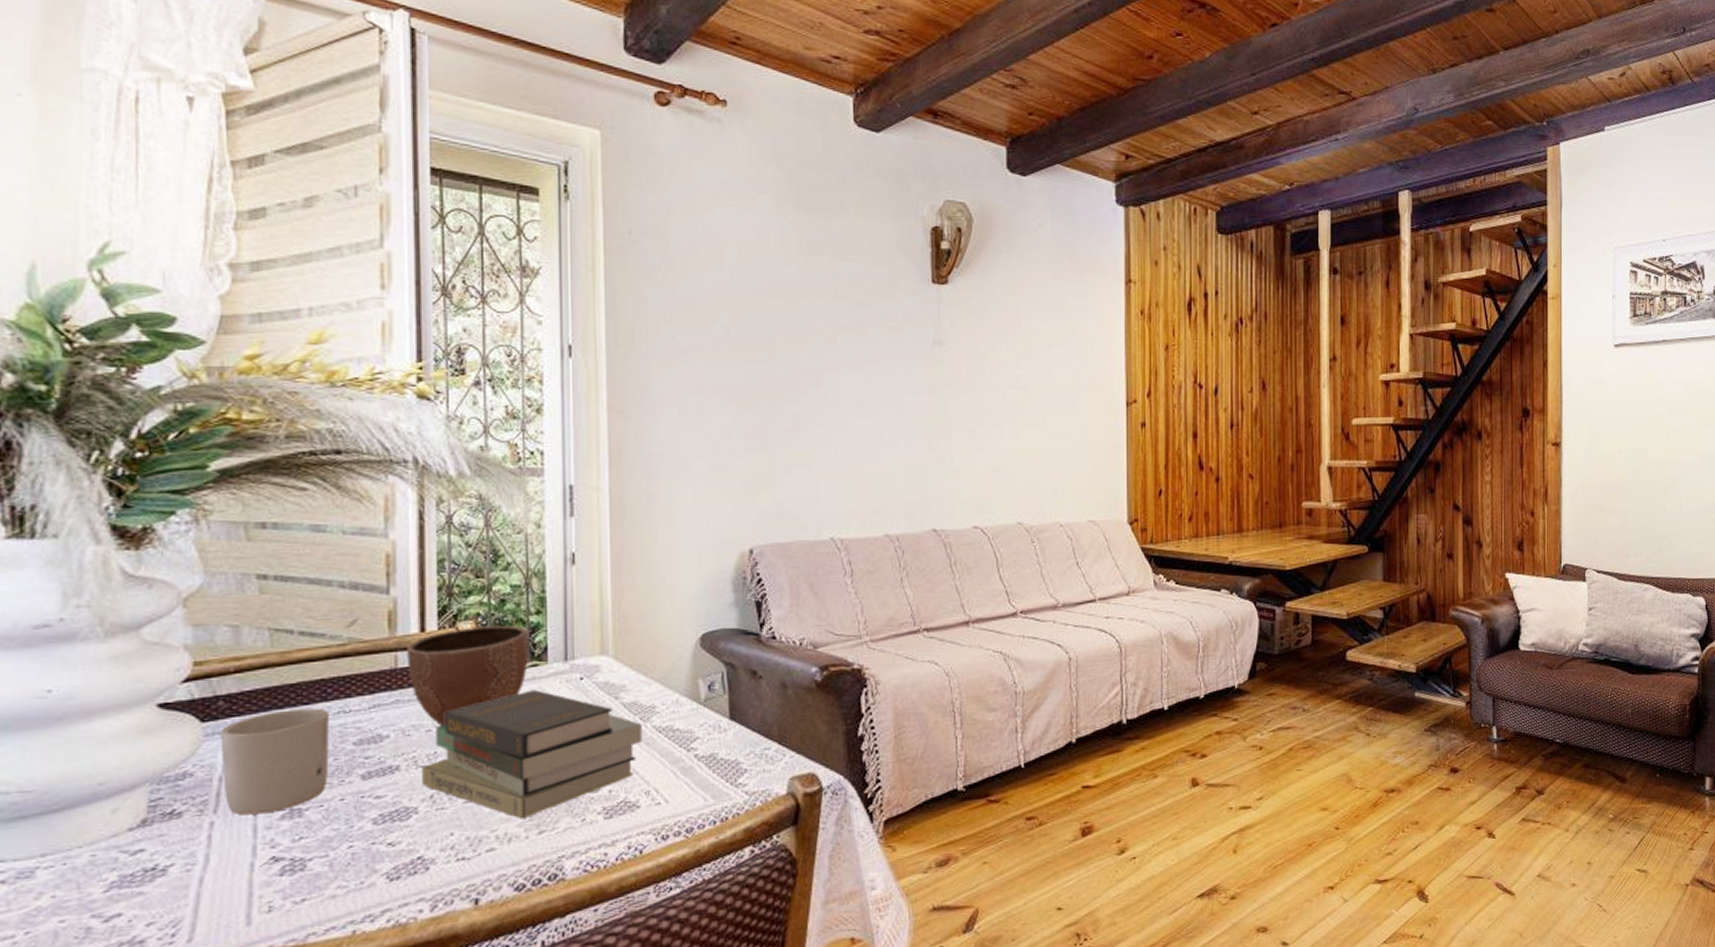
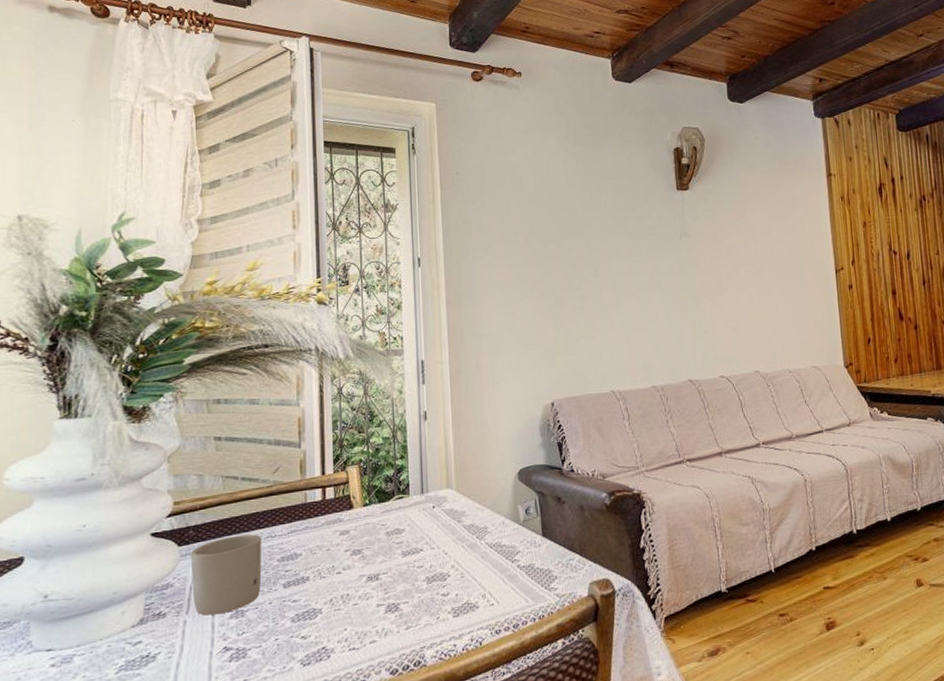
decorative bowl: present [407,625,530,726] -> none [313,468,397,546]
books: present [422,690,642,818] -> none [324,517,479,617]

